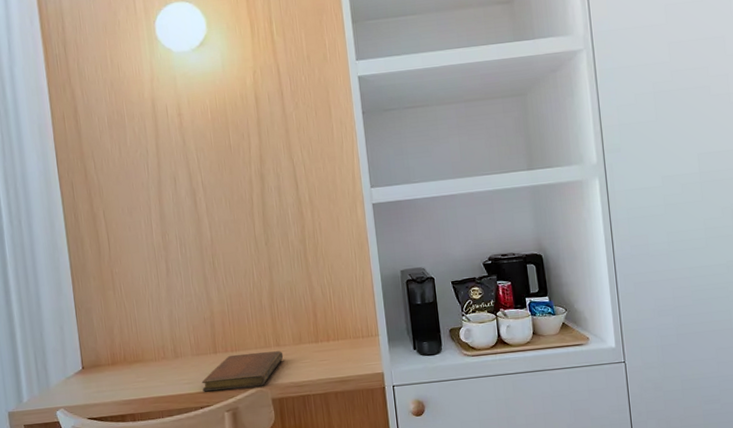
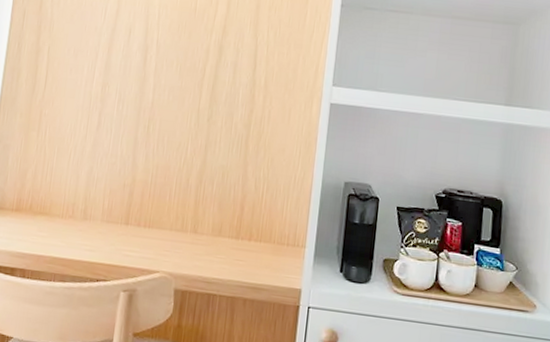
notebook: present [201,351,284,392] -> none [103,230,199,273]

